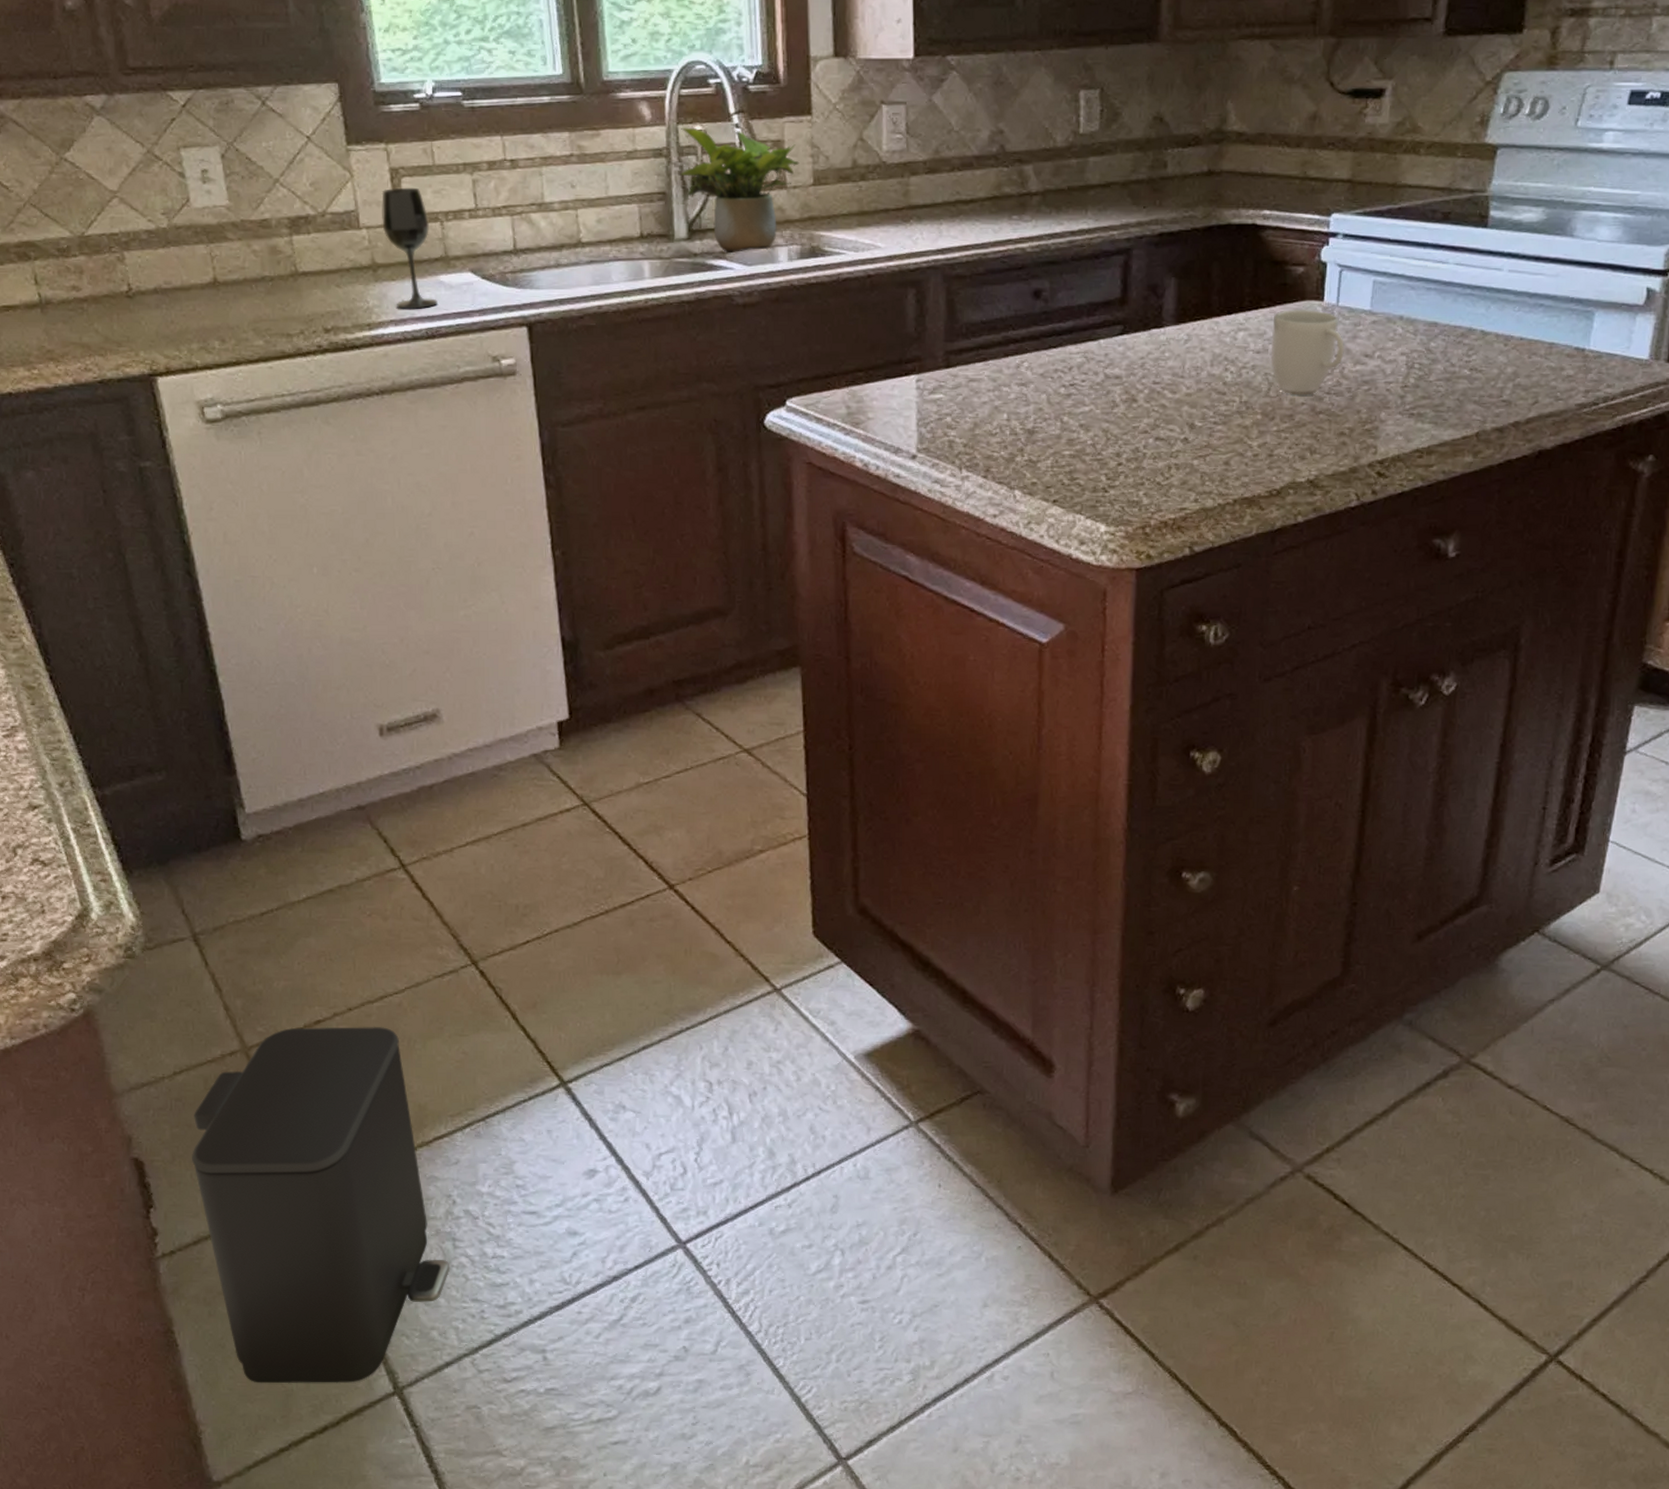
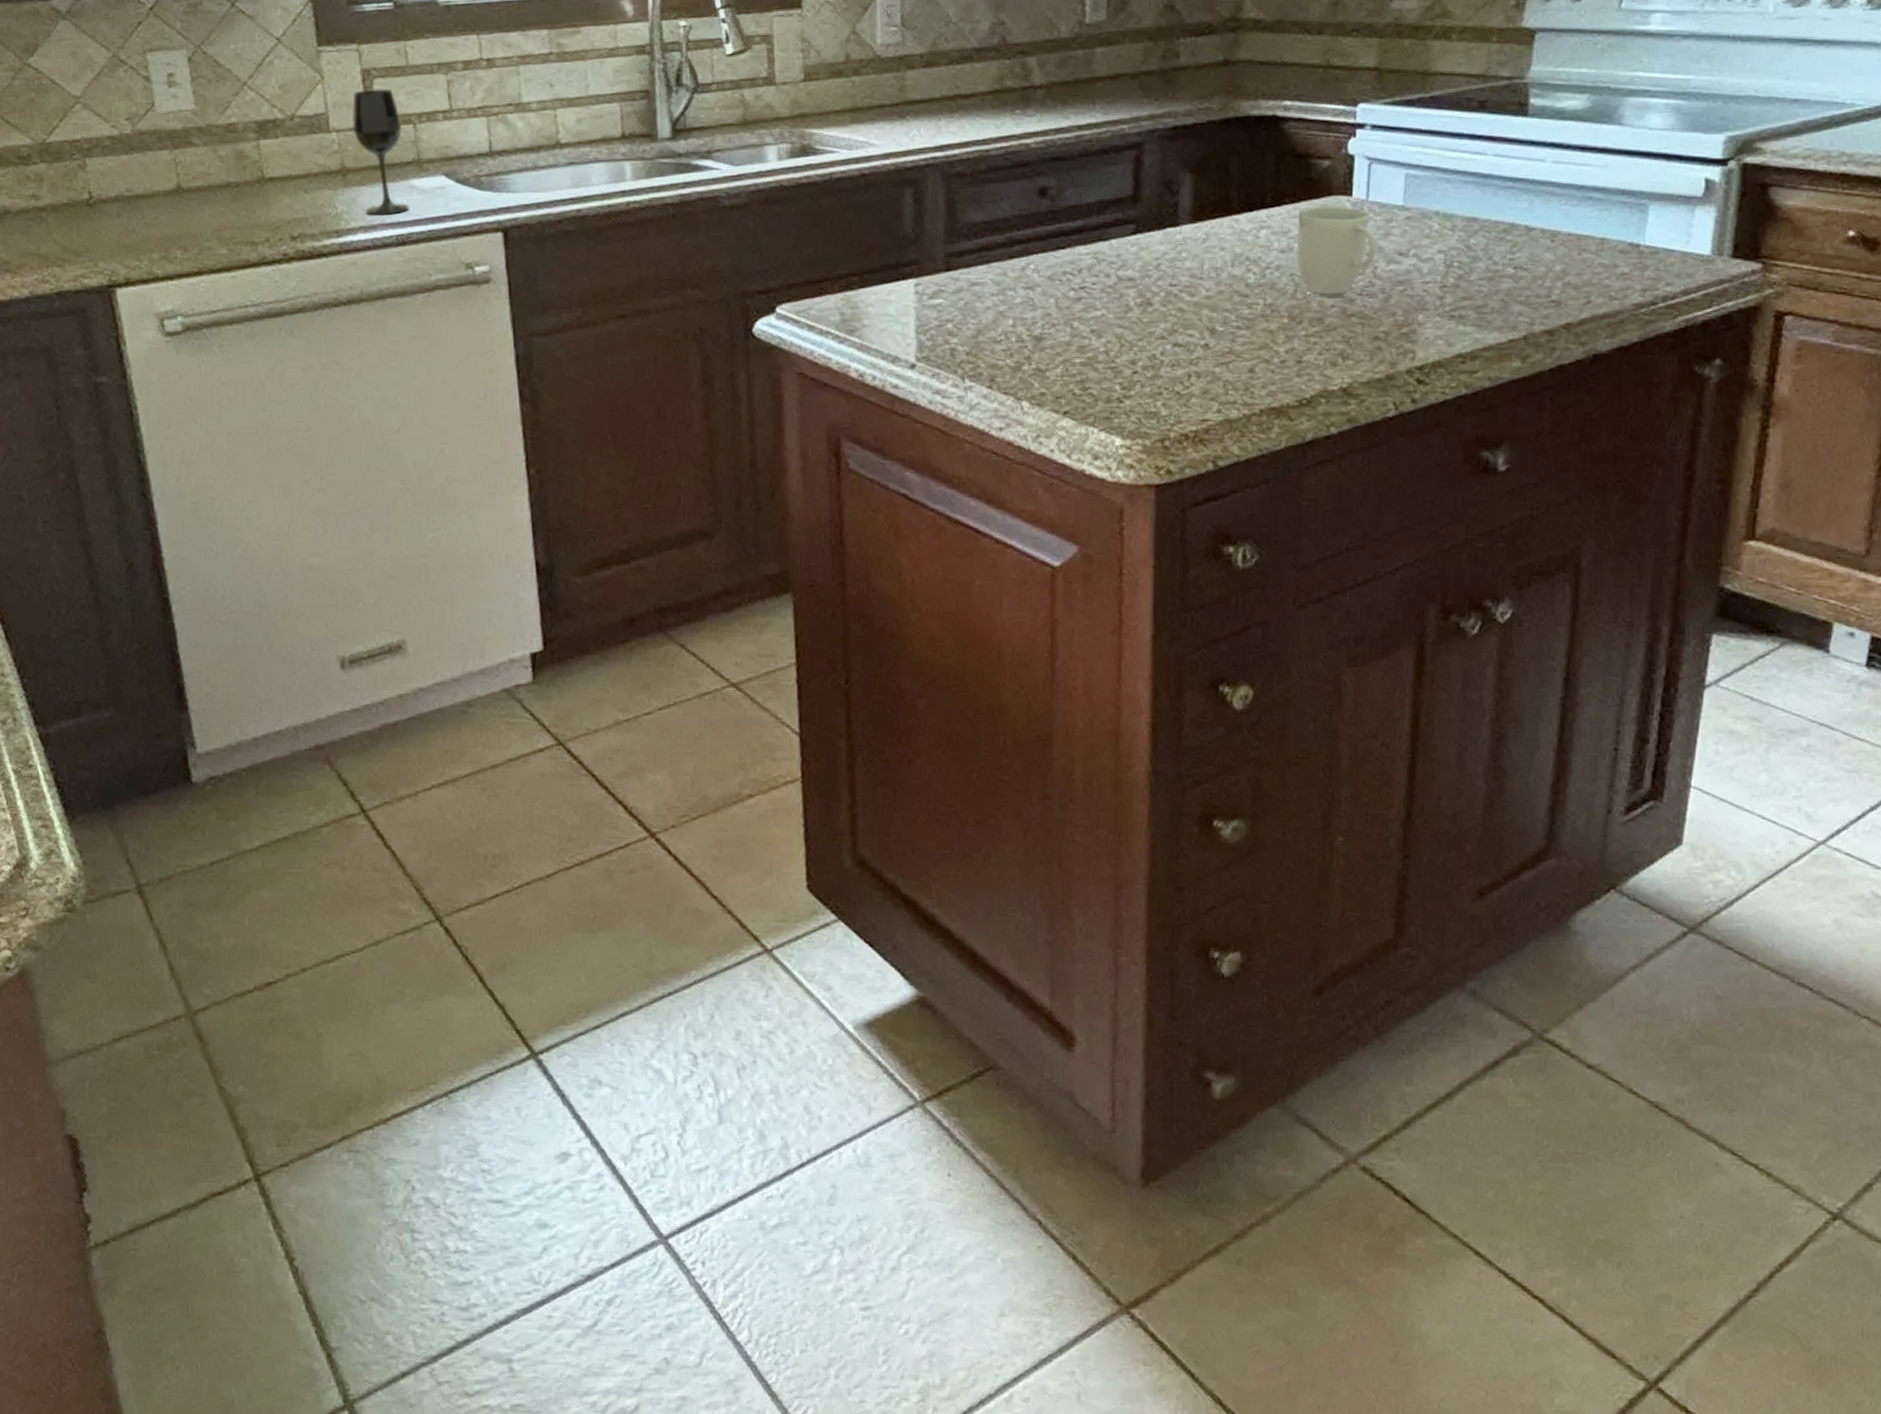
pedal bin: present [191,1026,451,1384] -> none [129,988,408,1395]
potted plant: present [680,127,799,254] -> none [664,23,789,153]

